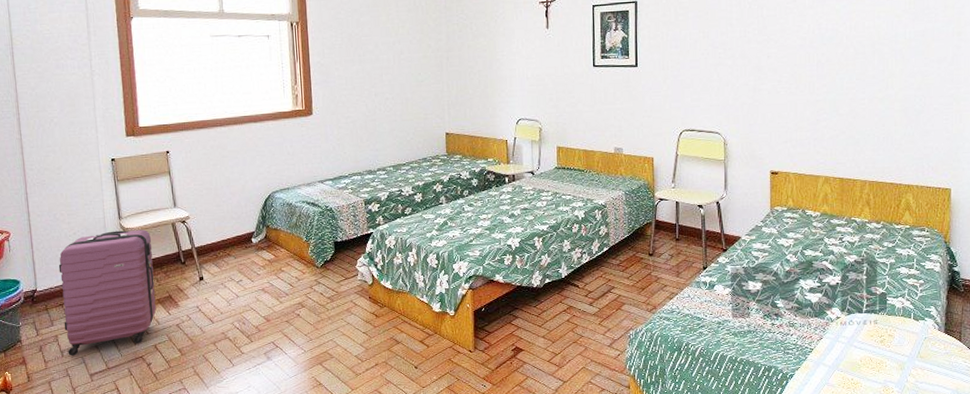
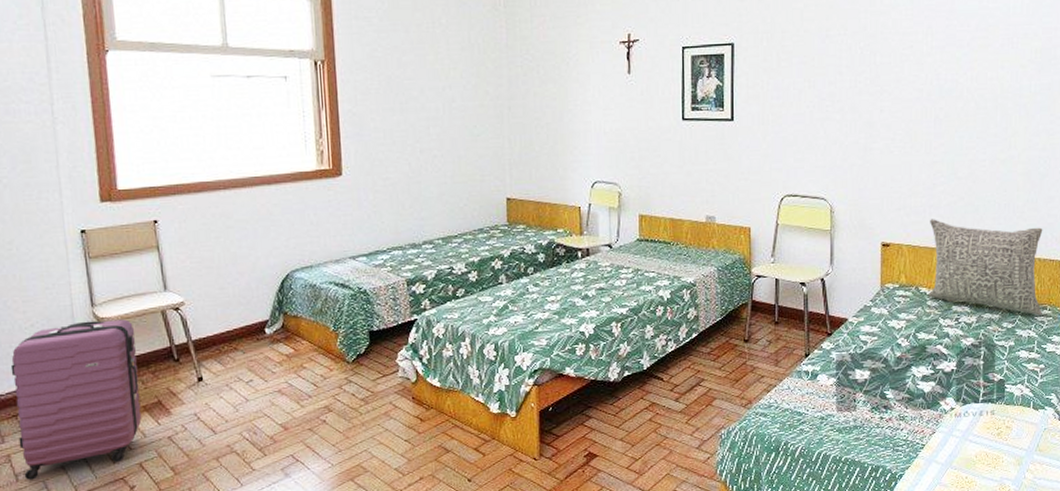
pillow: none [814,150,921,236] -> present [929,219,1043,316]

